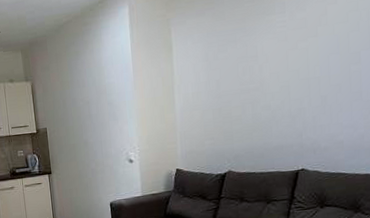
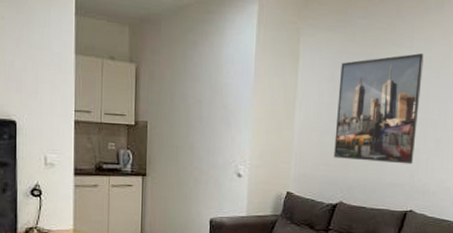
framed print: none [213,15,300,132] -> present [334,53,424,164]

